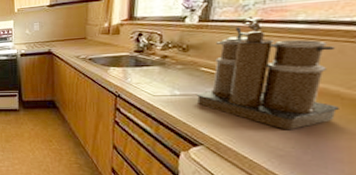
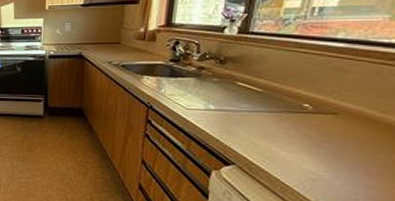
coffee maker: present [196,16,339,129] -> none [230,31,373,152]

